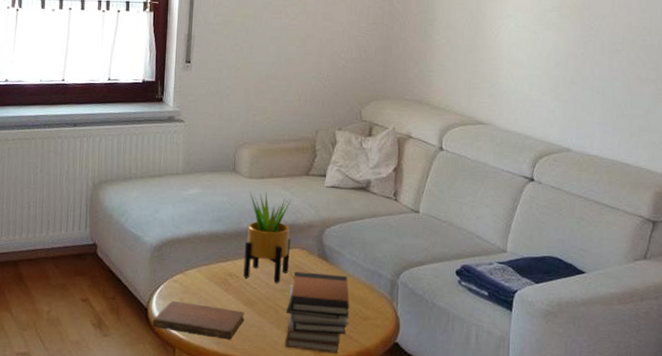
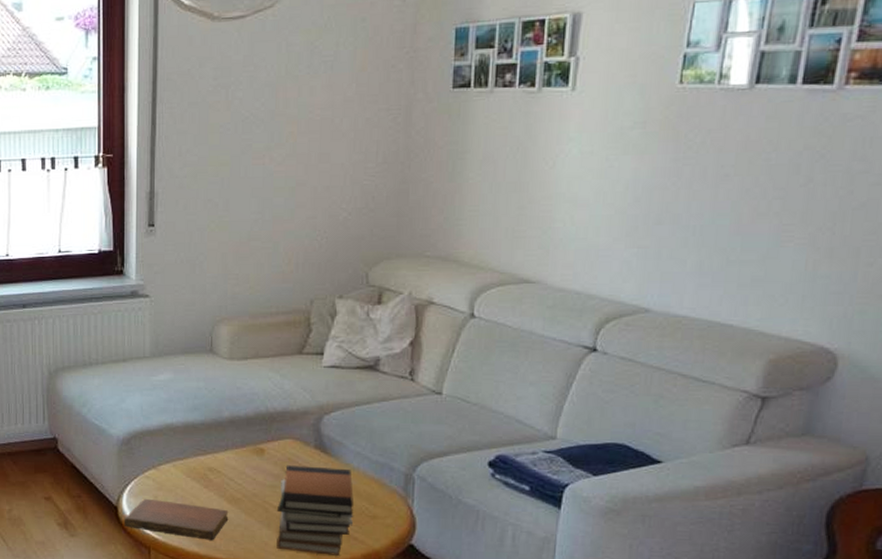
potted plant: present [243,190,292,283] -> none [226,373,282,478]

